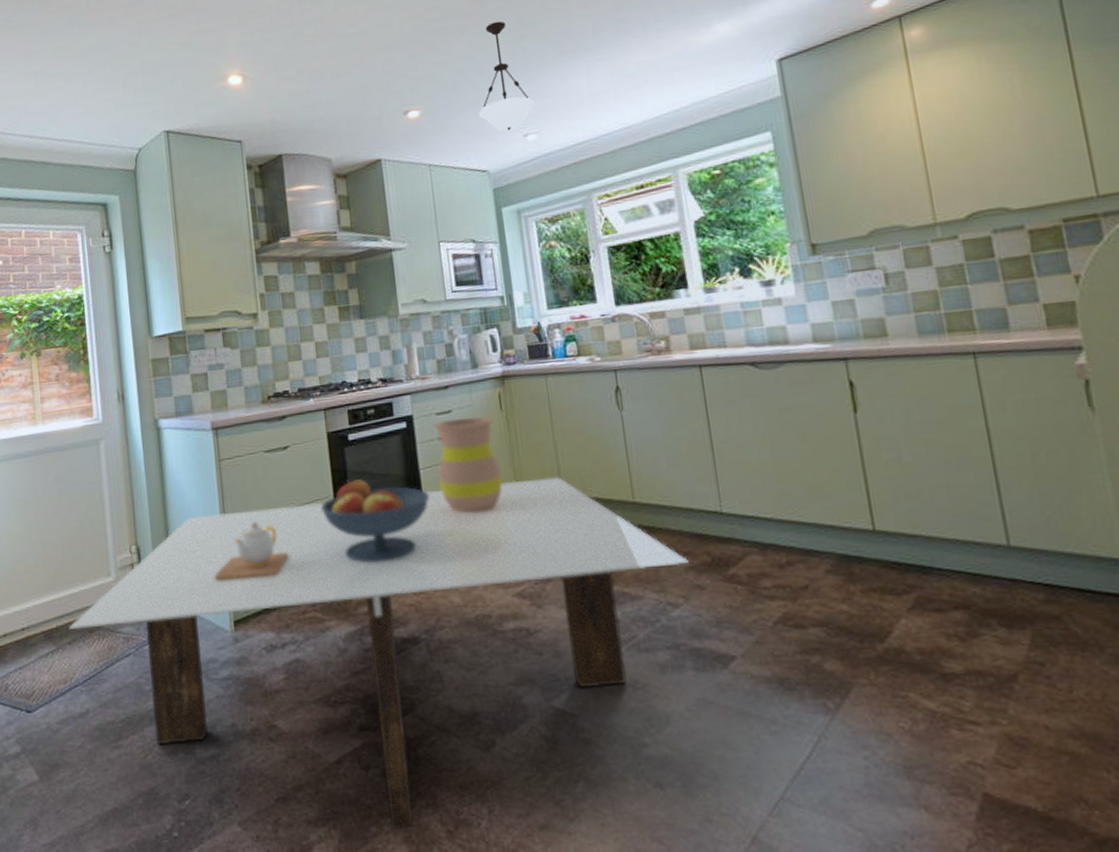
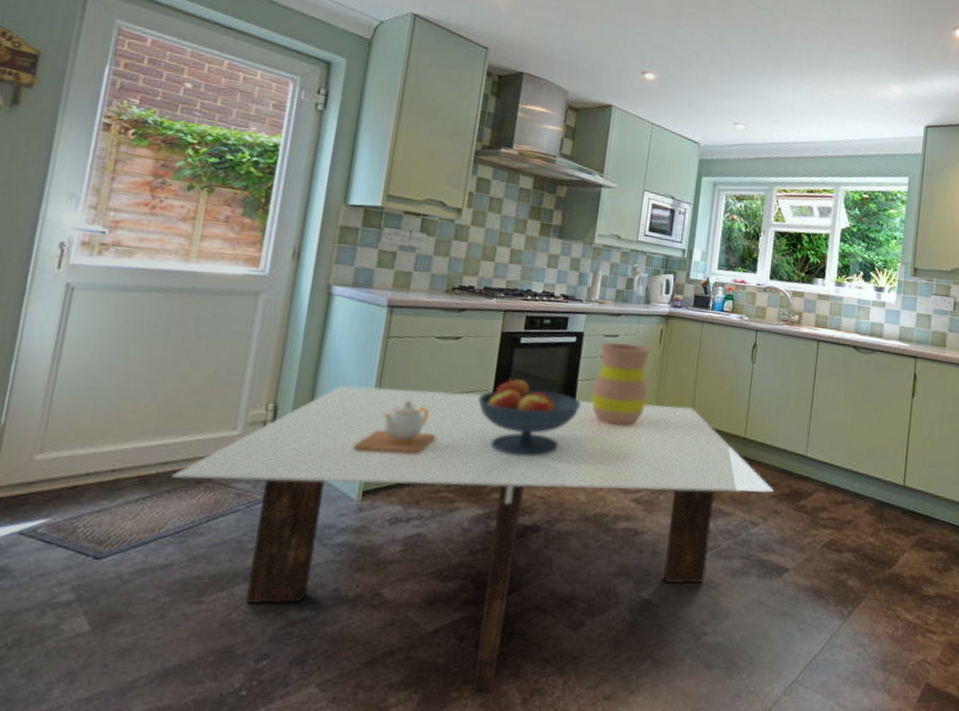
pendant light: present [479,21,535,131] -> none [704,23,749,116]

